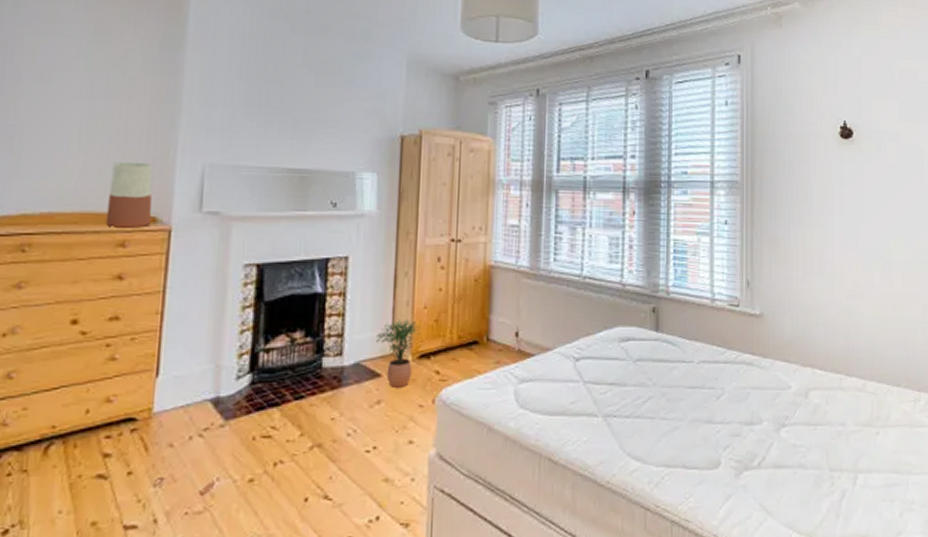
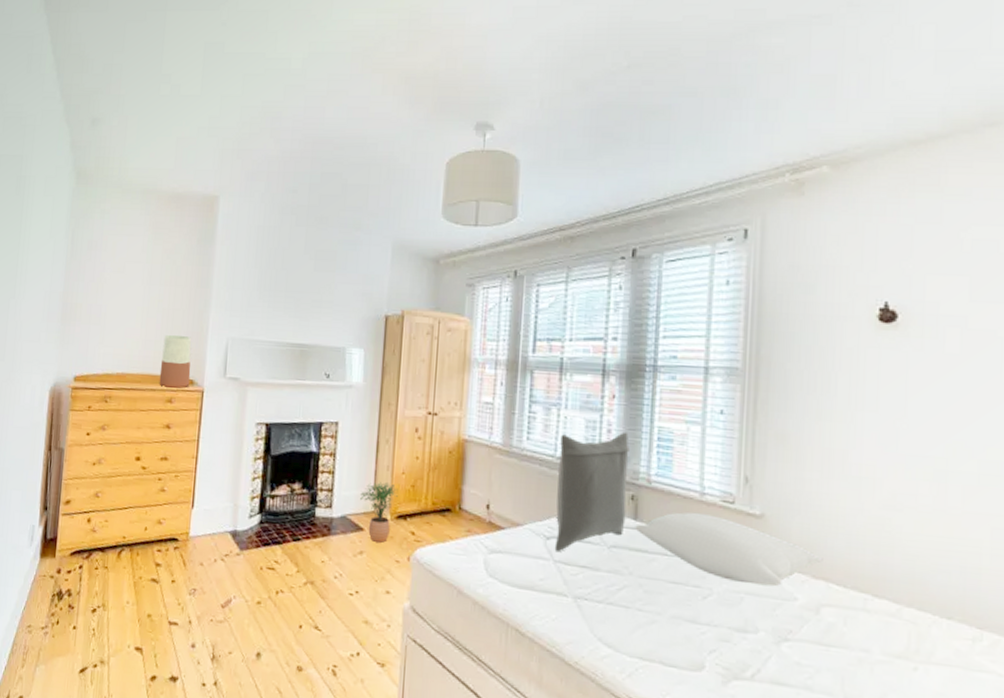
pillow: none [584,246,649,371] -> present [554,431,630,551]
pillow: none [657,318,809,379] -> present [635,512,823,587]

